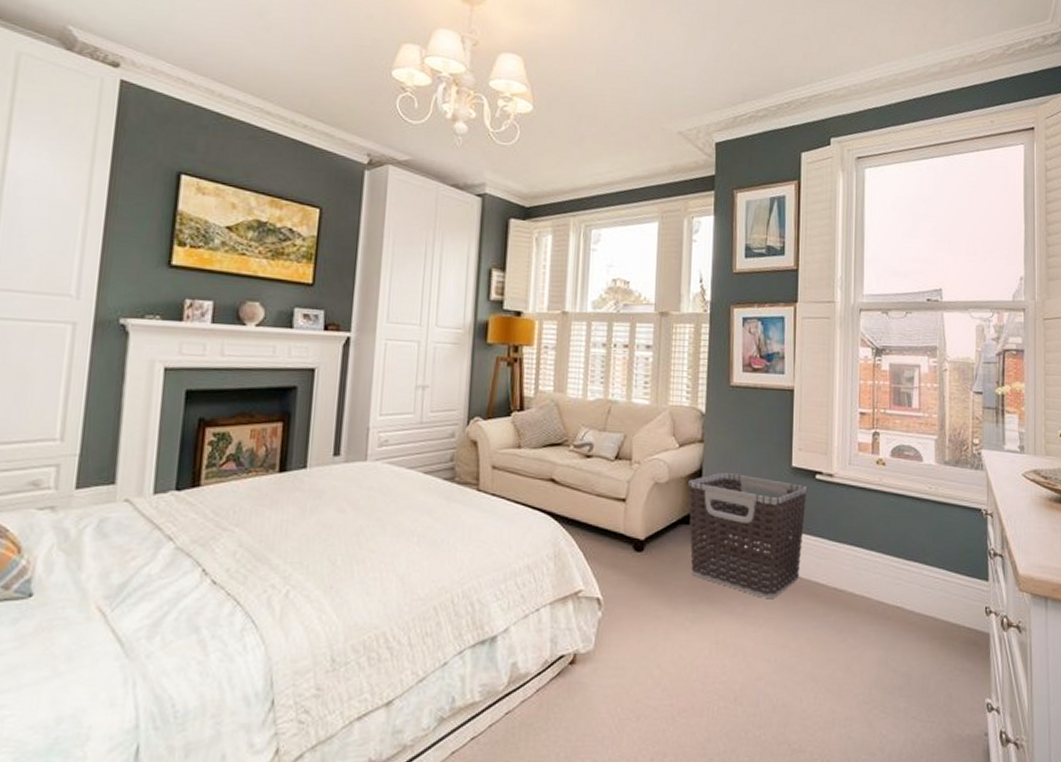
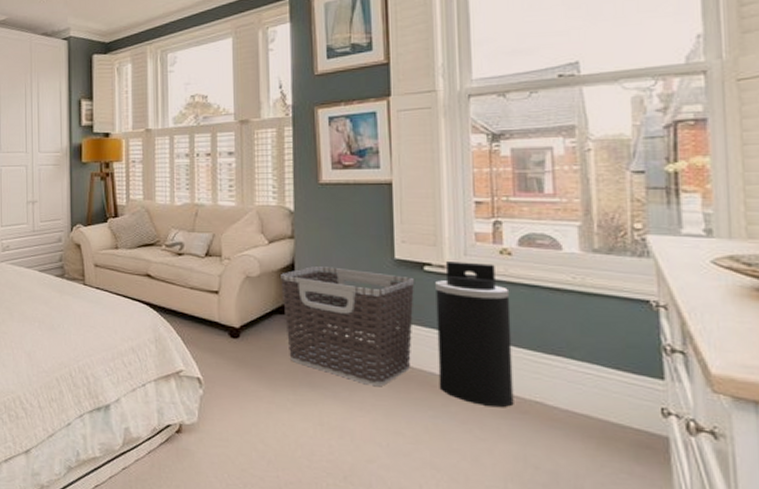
trash can: none [822,470,882,615] -> present [435,261,514,408]

